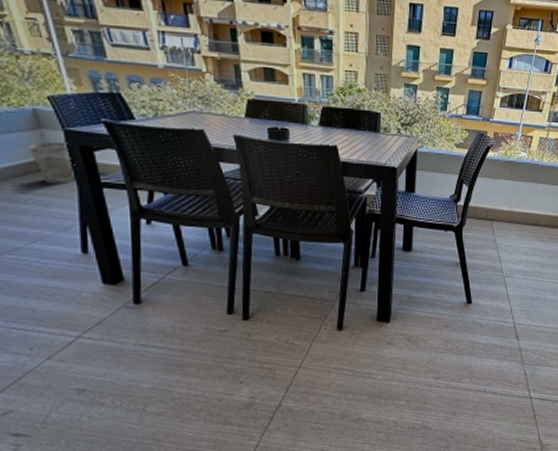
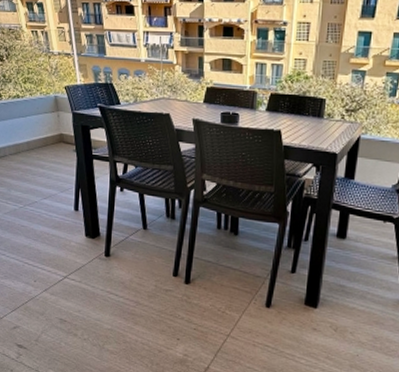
wastebasket: present [29,142,75,184] -> none [50,122,77,155]

